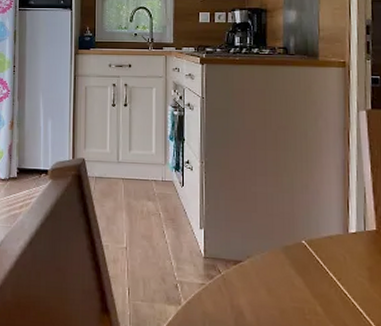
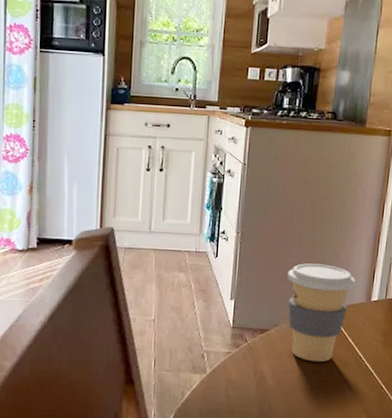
coffee cup: none [256,193,329,299] -> present [287,263,356,362]

